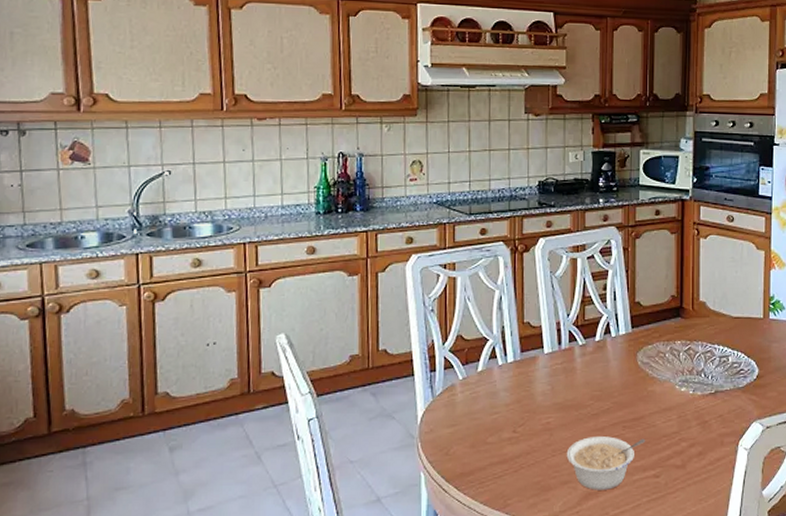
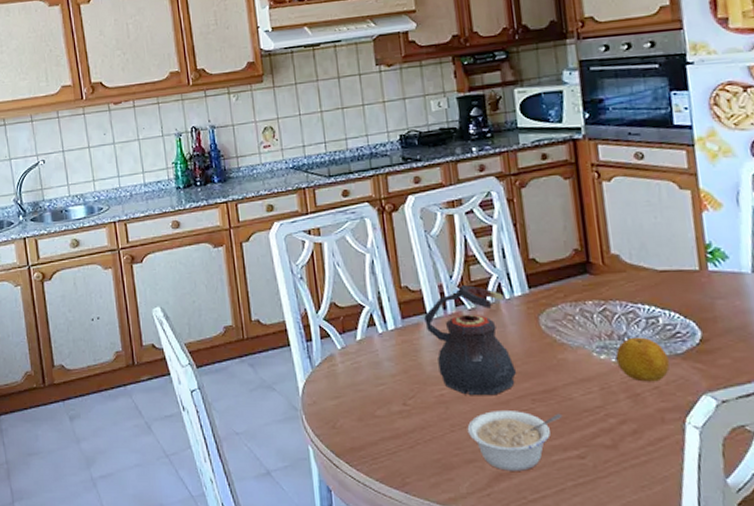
teapot: none [541,322,614,424] -> present [424,284,517,396]
fruit: none [693,373,733,411] -> present [615,337,670,382]

